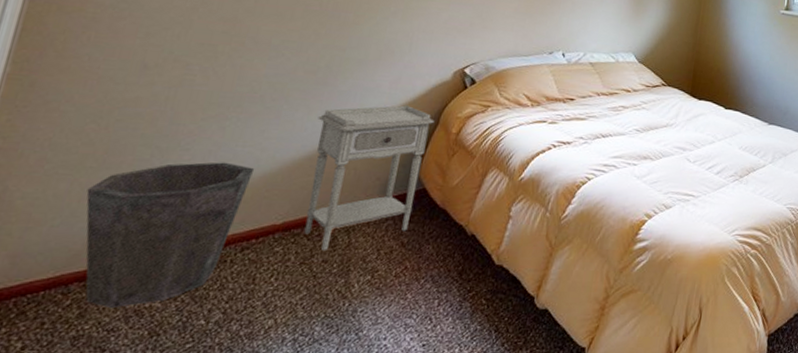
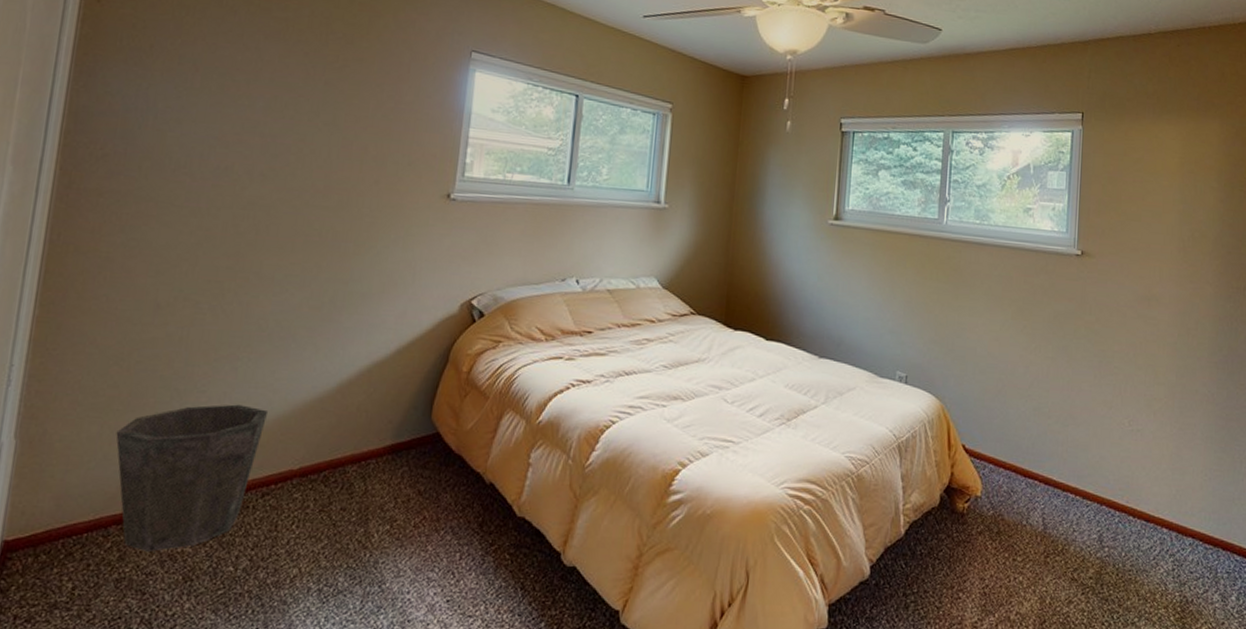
nightstand: present [304,105,435,250] -> none [320,342,444,497]

